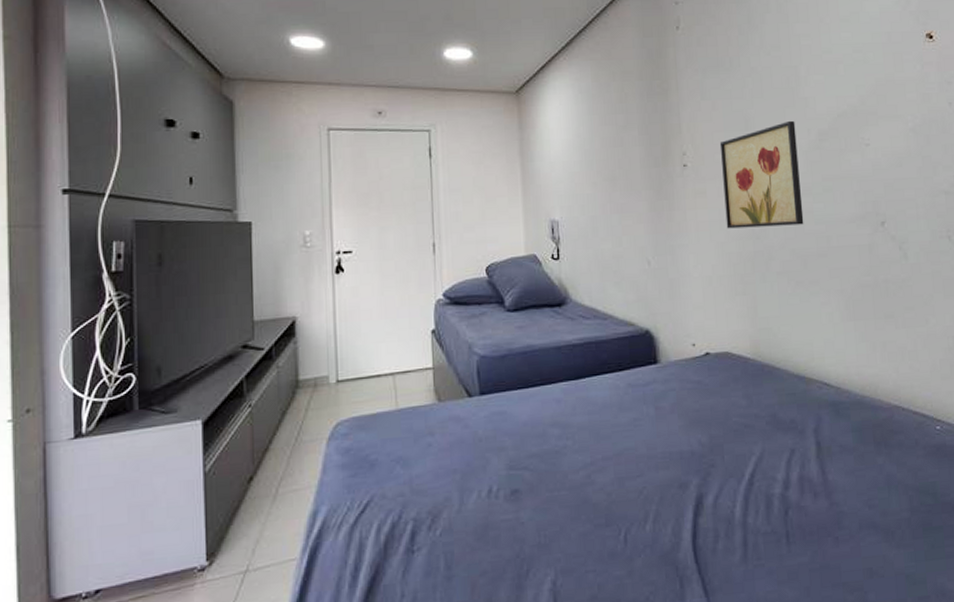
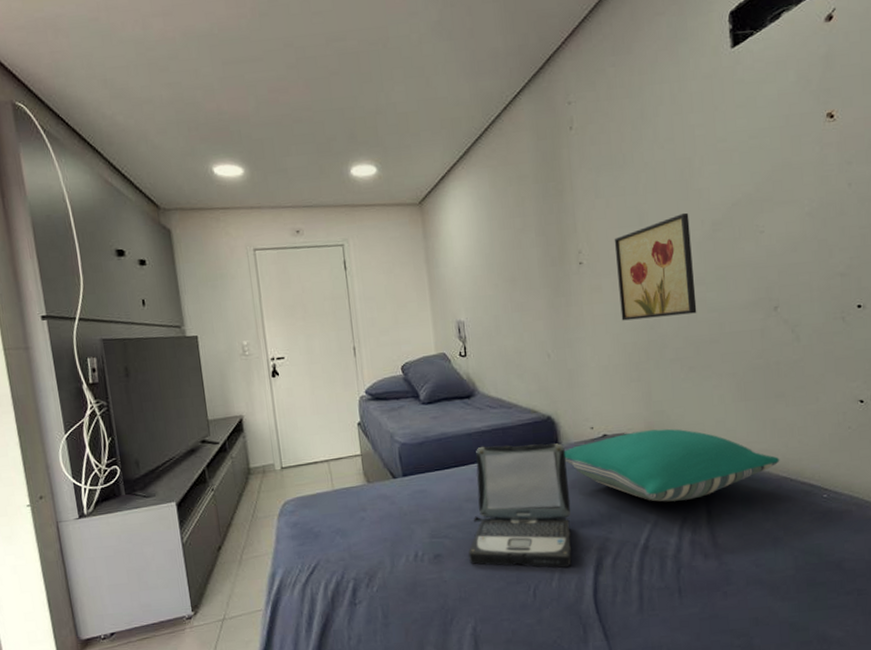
laptop: none [551,361,669,508] -> present [468,443,572,568]
pillow: none [663,348,891,431] -> present [564,428,780,502]

